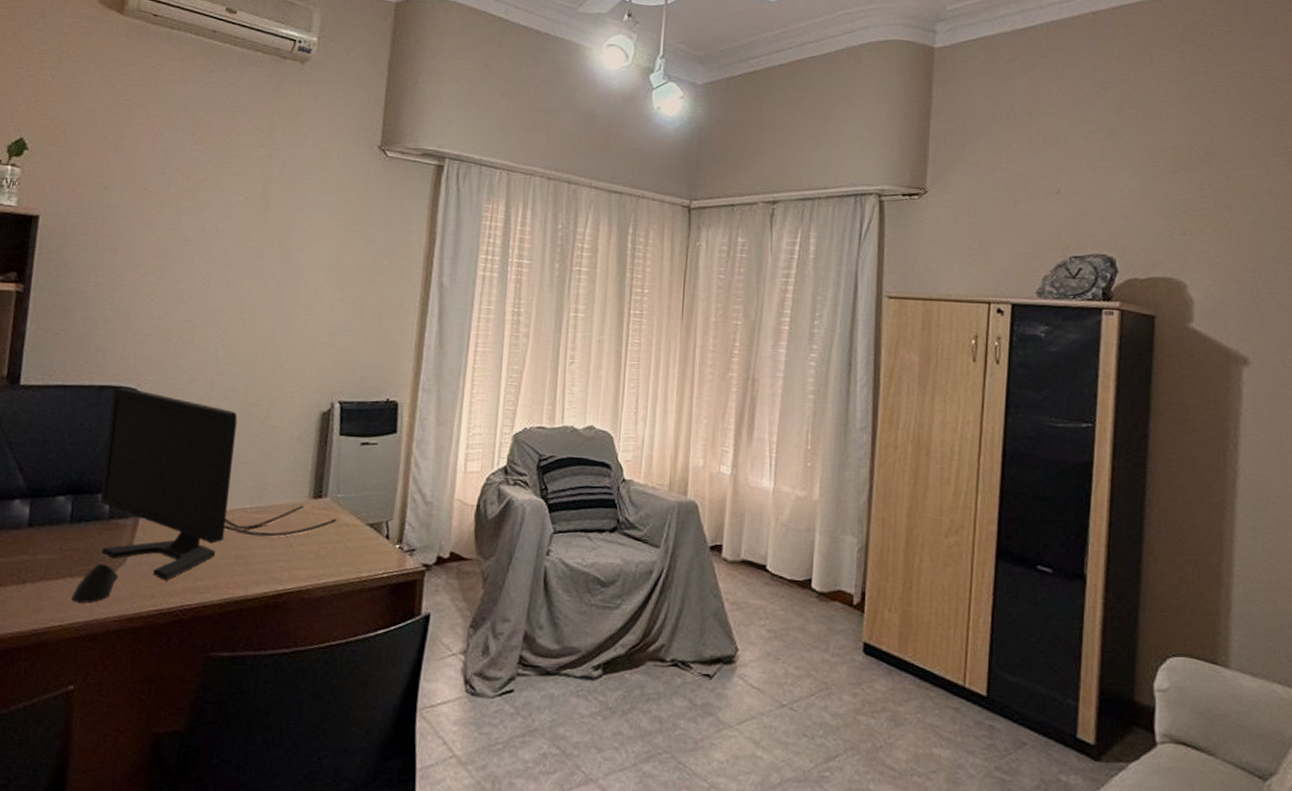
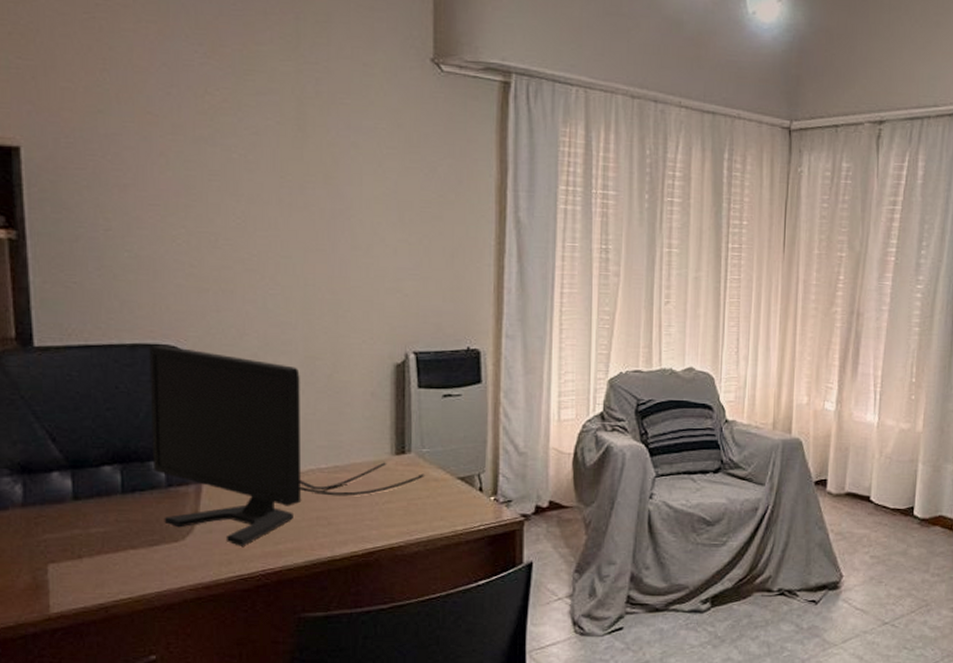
computer mouse: present [71,563,118,603] -> none [138,533,188,574]

